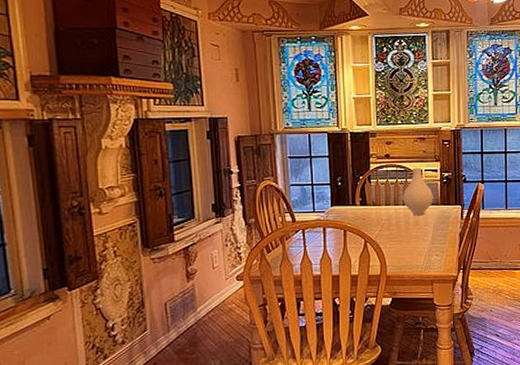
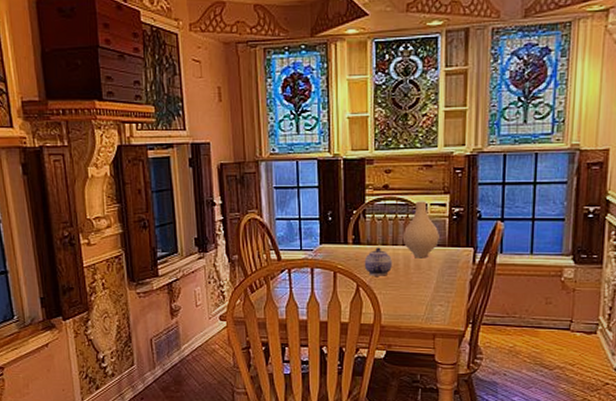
teapot: none [370,207,394,233] -> present [364,247,392,276]

